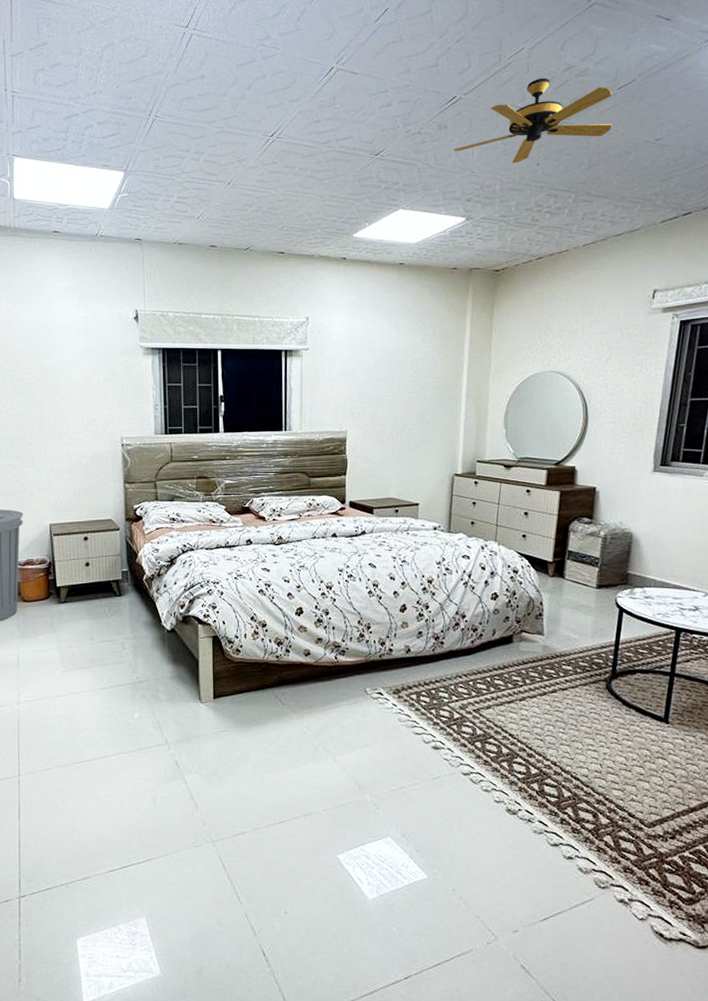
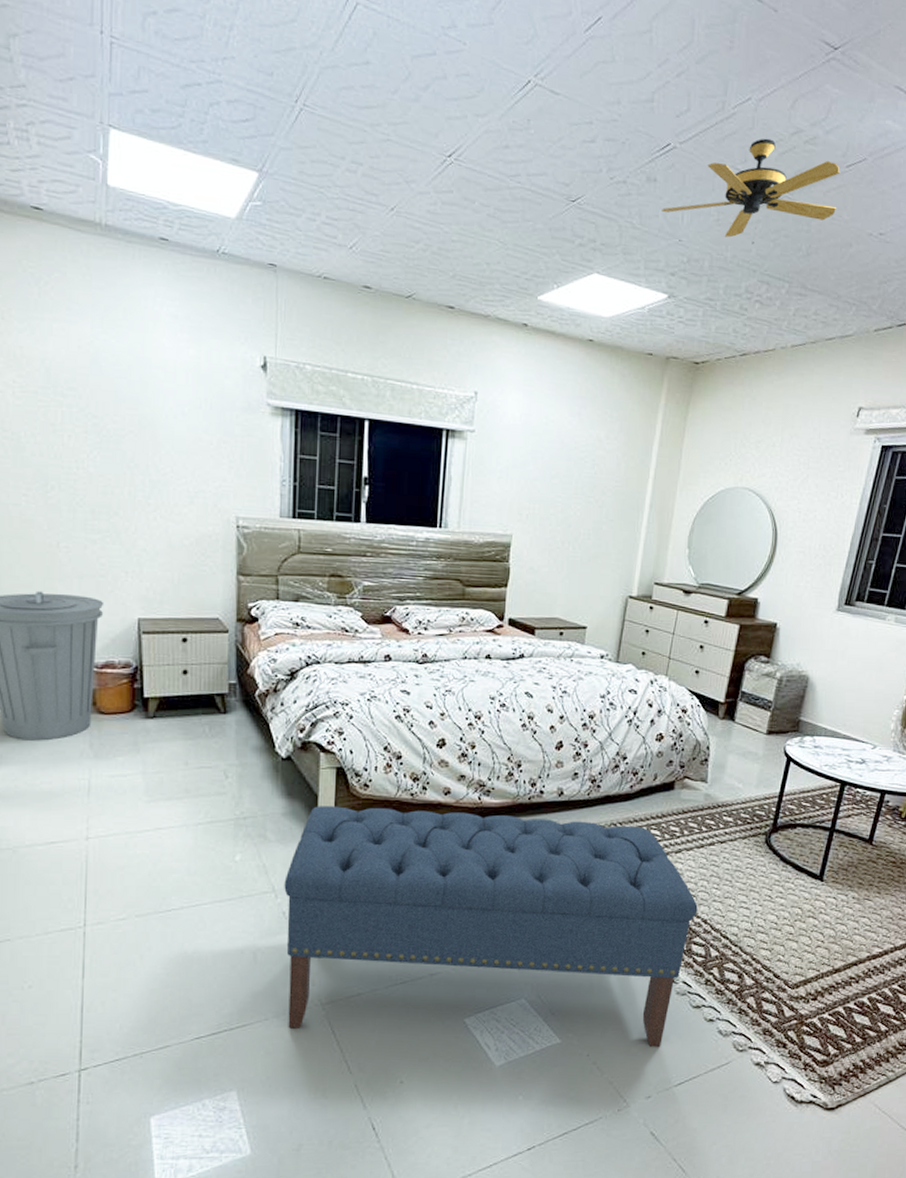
bench: none [175,669,547,884] -> present [284,806,698,1048]

